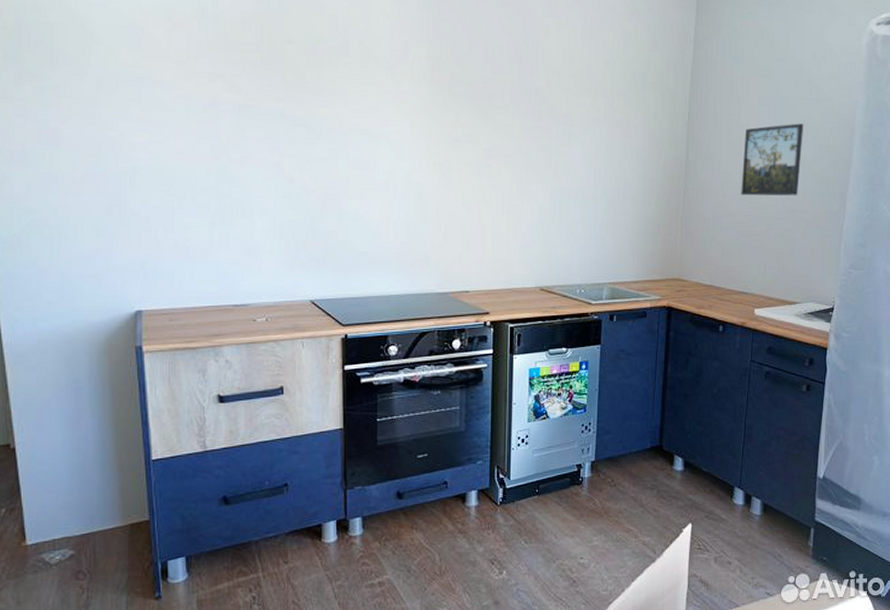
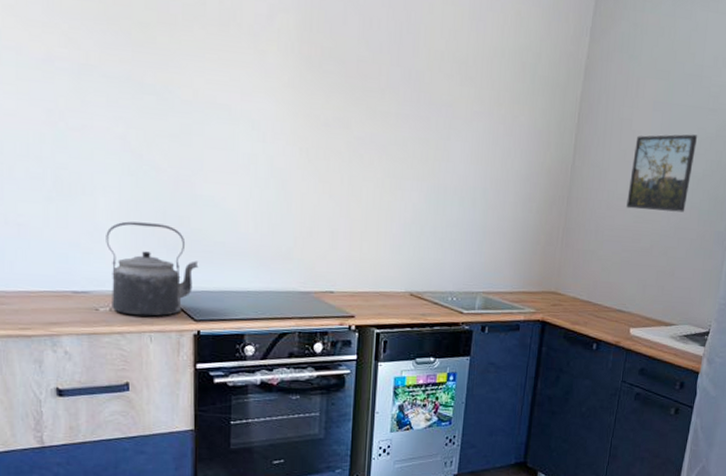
kettle: none [262,239,345,324] -> present [106,221,199,317]

